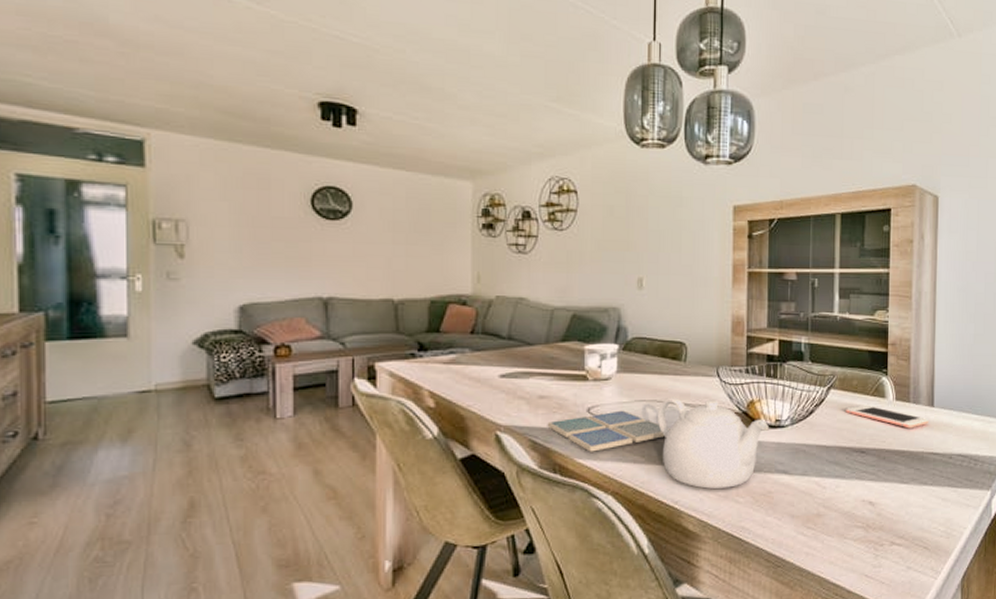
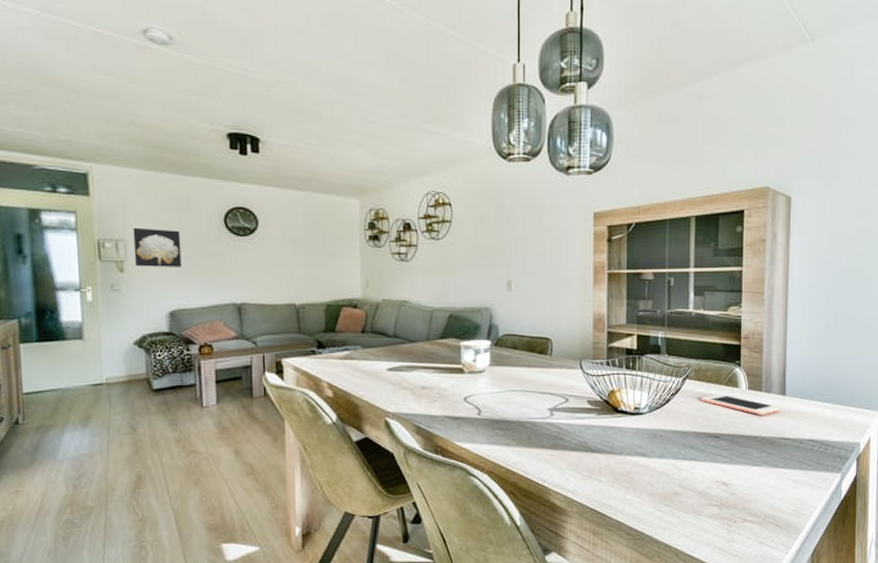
wall art: none [198,206,257,254] -> present [133,227,182,267]
drink coaster: present [547,410,670,452] -> none [429,399,538,436]
teapot: present [657,397,769,489] -> none [526,387,628,469]

